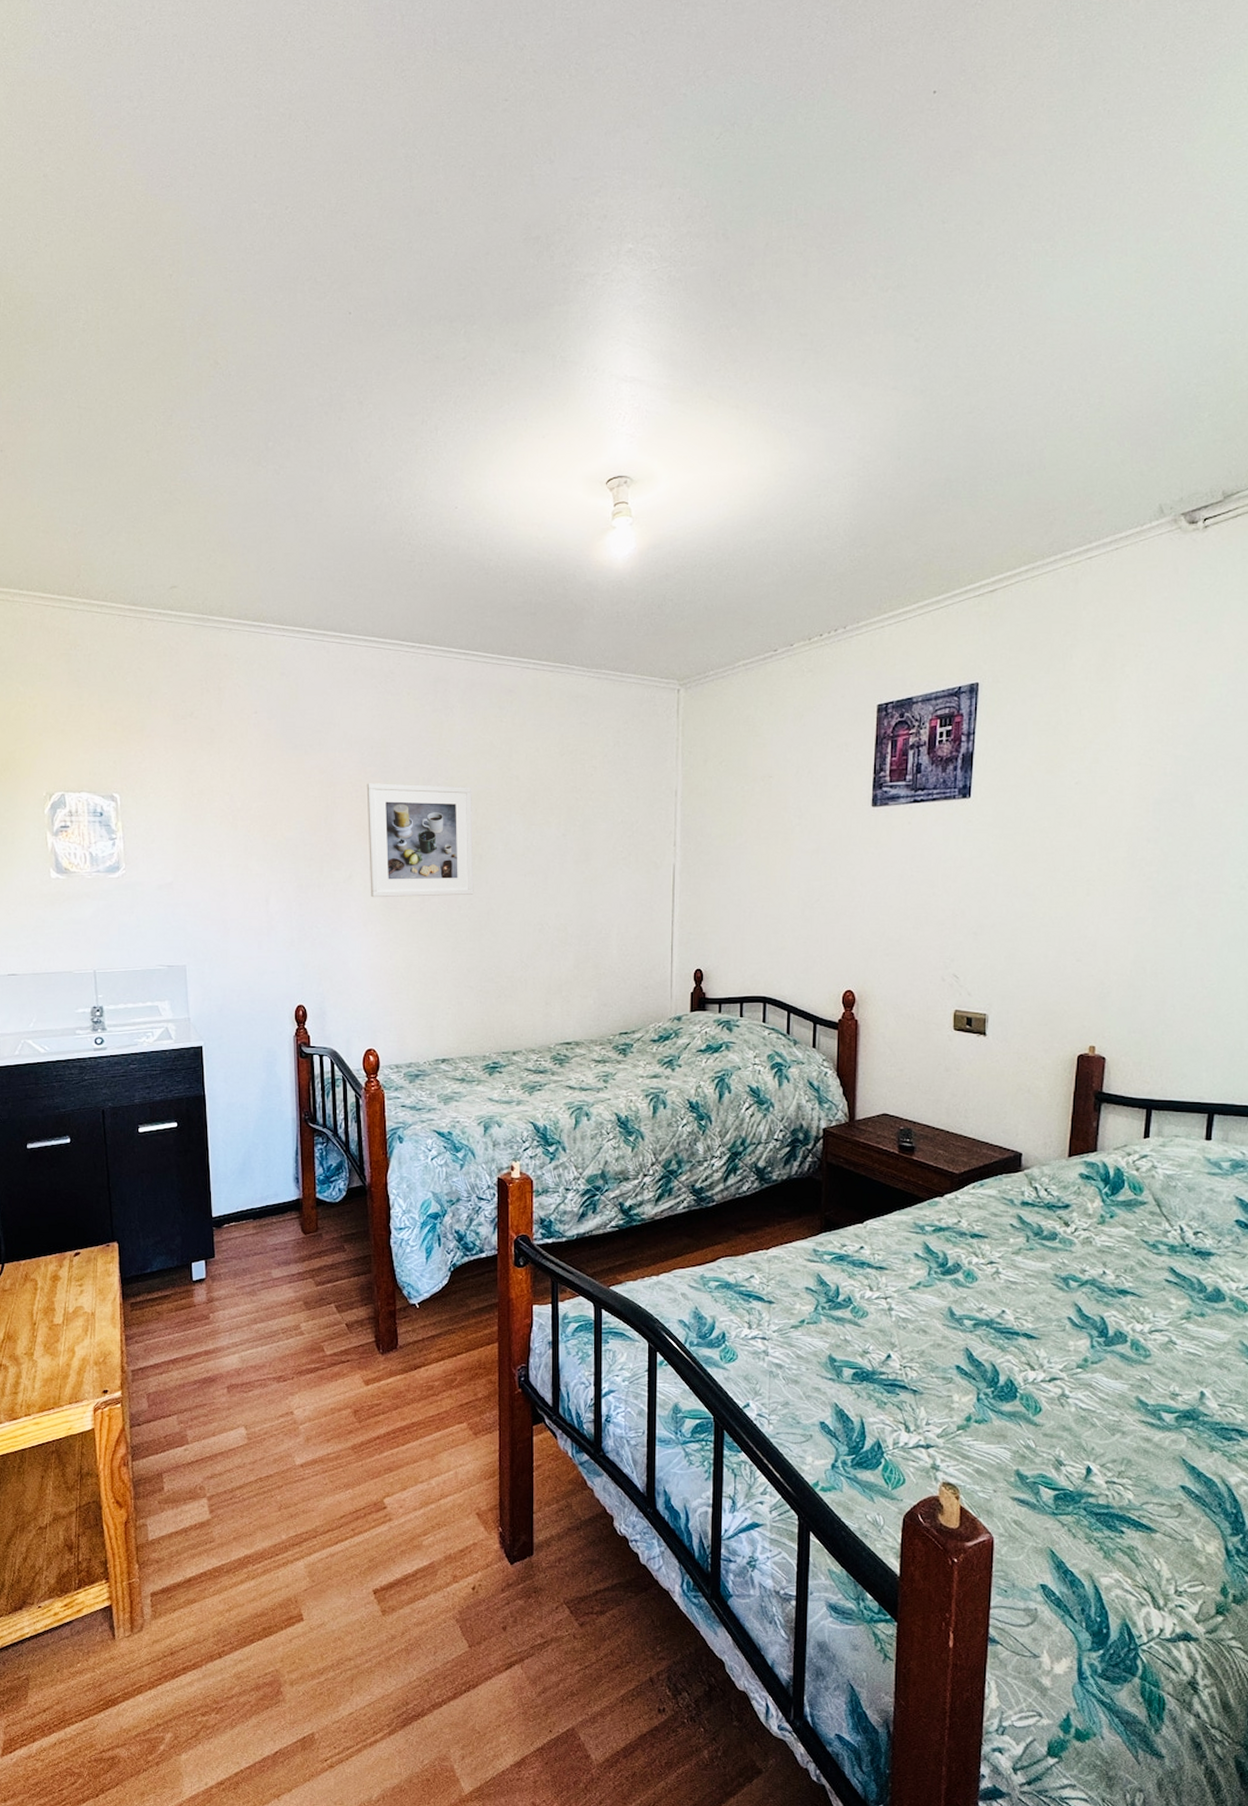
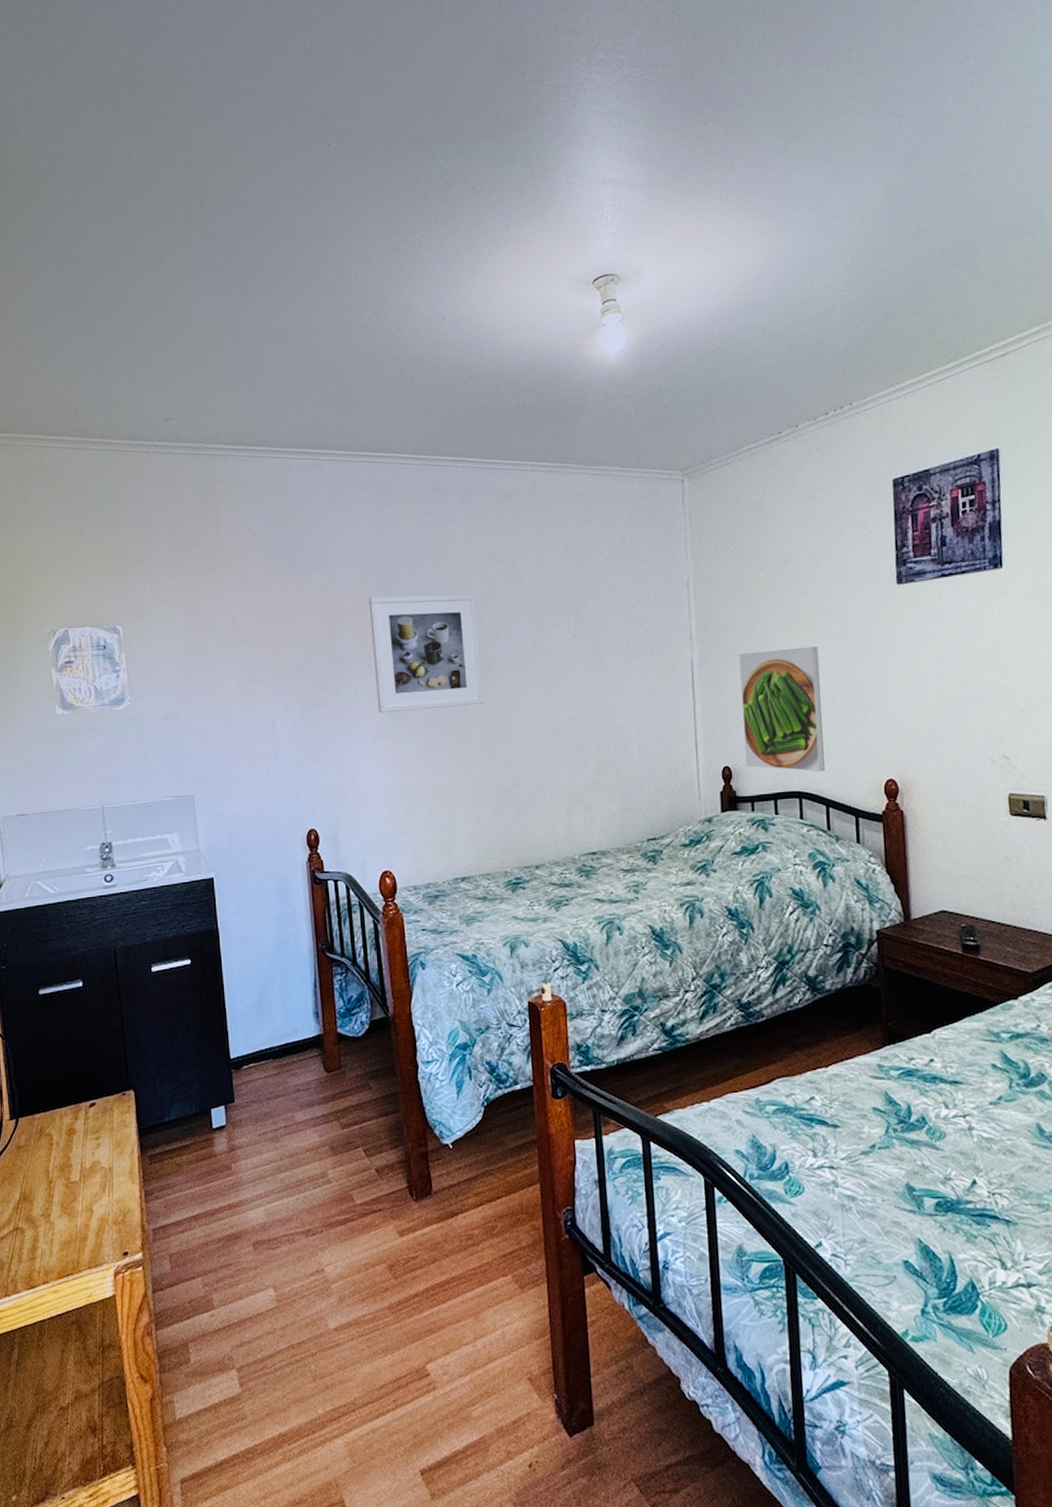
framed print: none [716,861,793,980] -> present [738,646,825,772]

